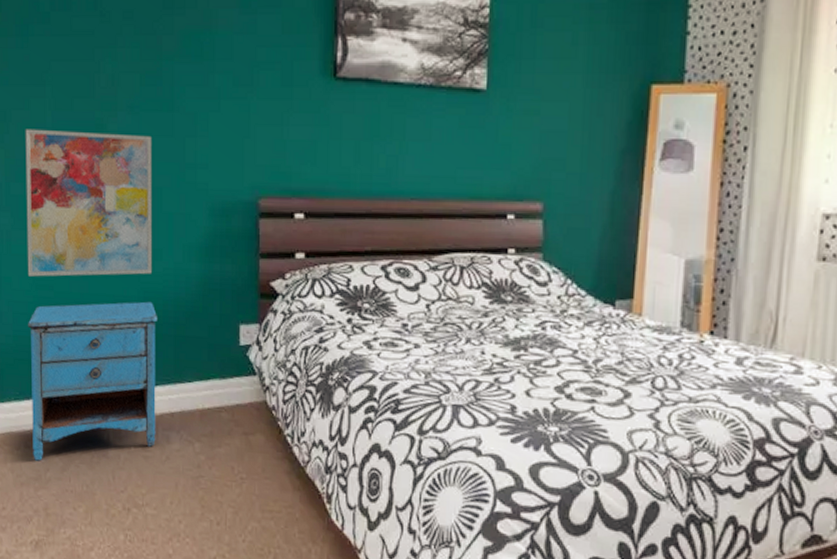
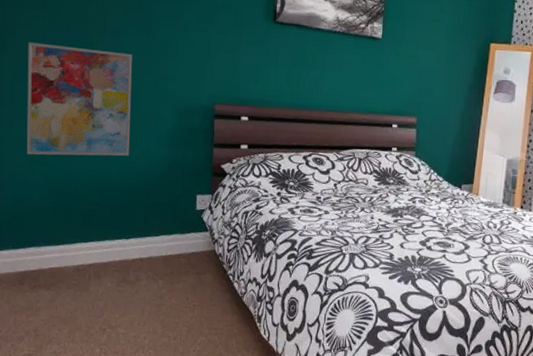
nightstand: present [28,301,157,461] -> none [25,176,132,295]

